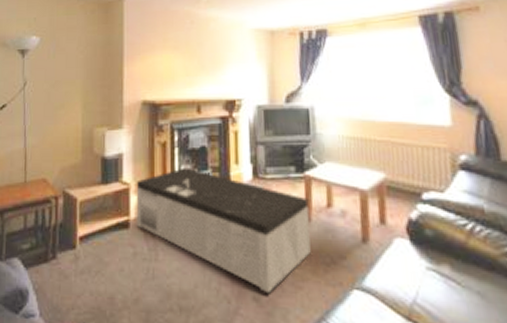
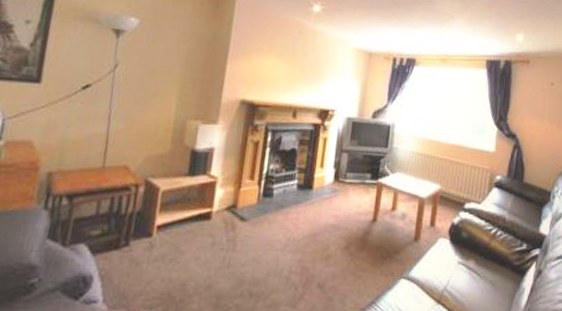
coffee table: present [136,168,311,294] -> none [218,166,378,282]

